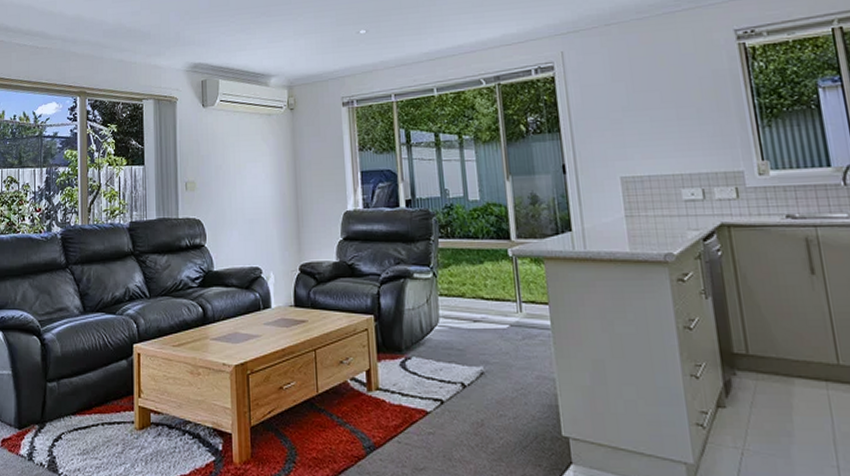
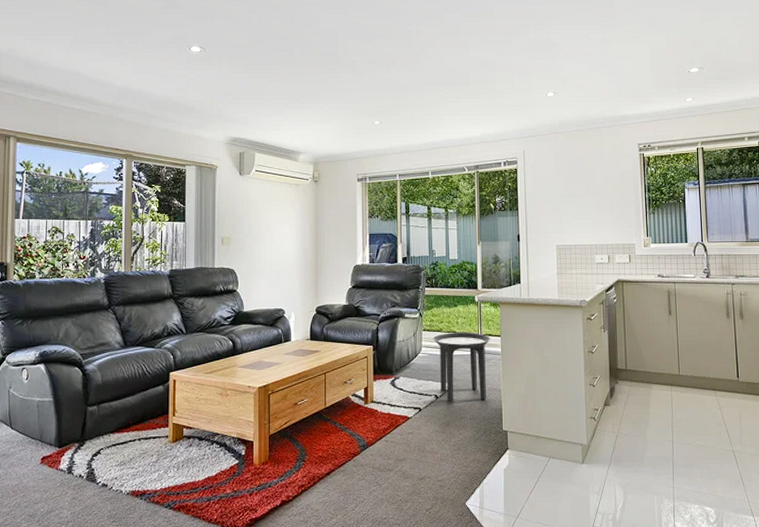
side table: none [453,298,534,392] -> present [433,332,491,401]

